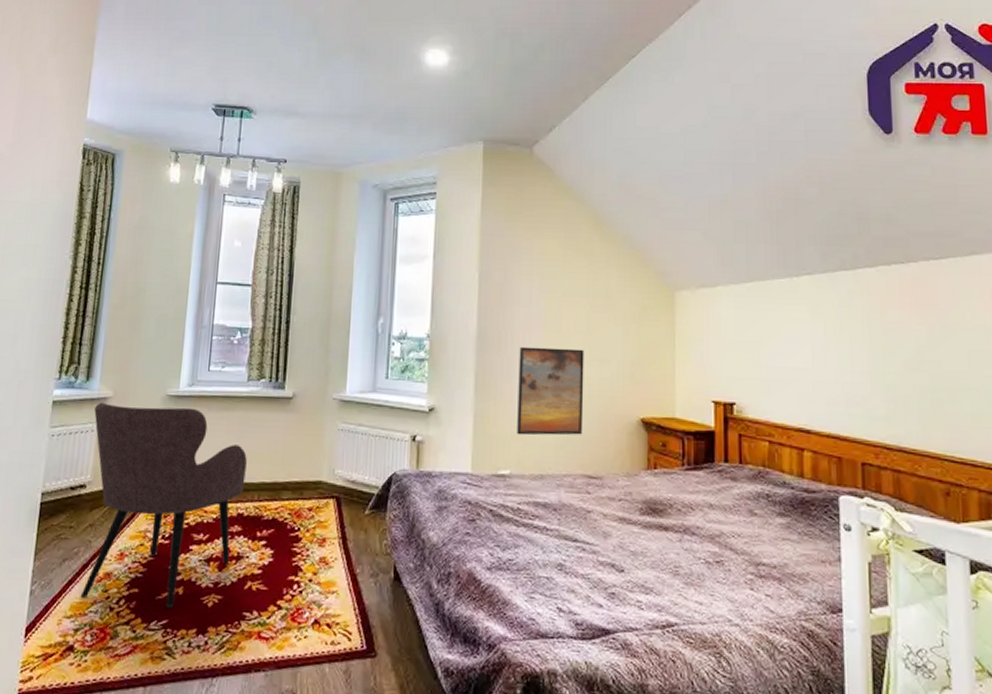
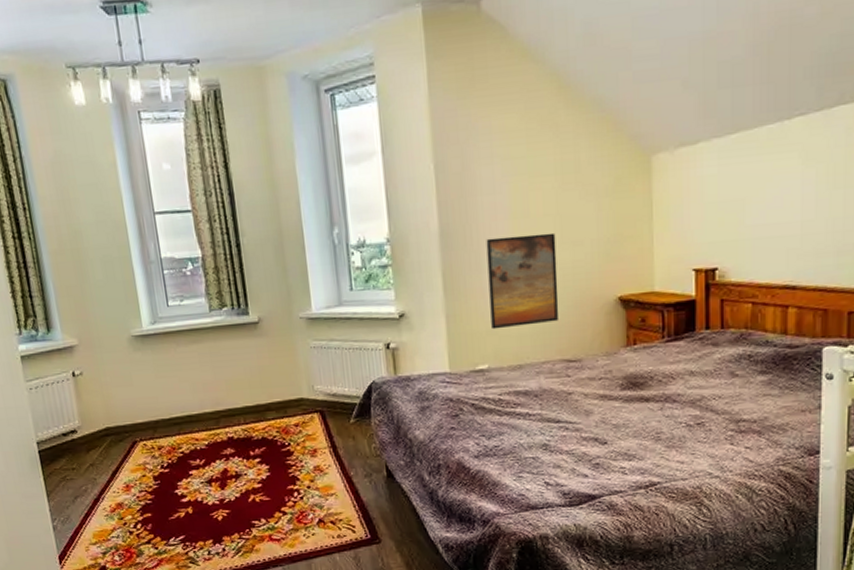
armchair: present [80,402,247,609] -> none [63,345,230,528]

